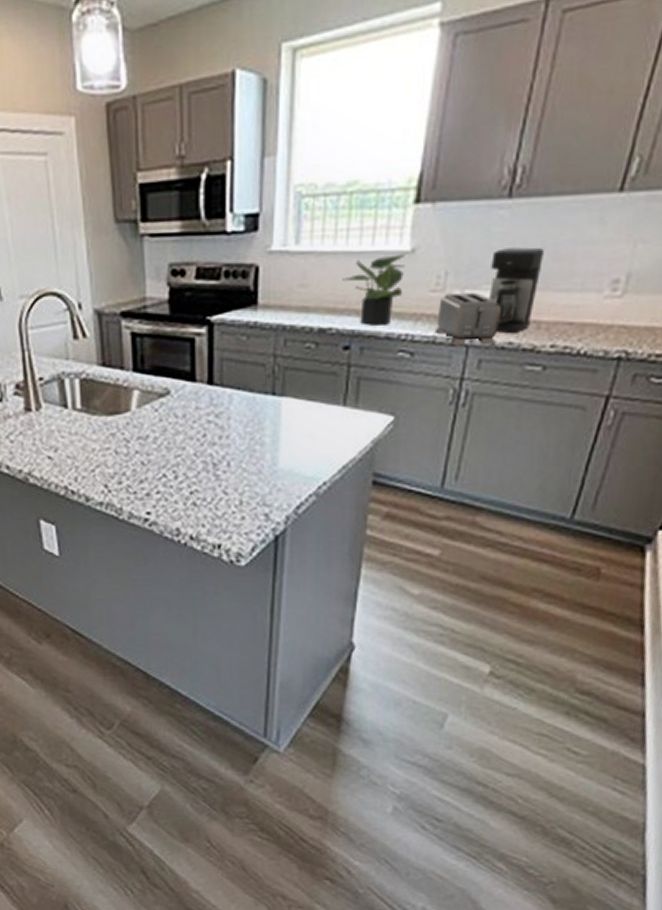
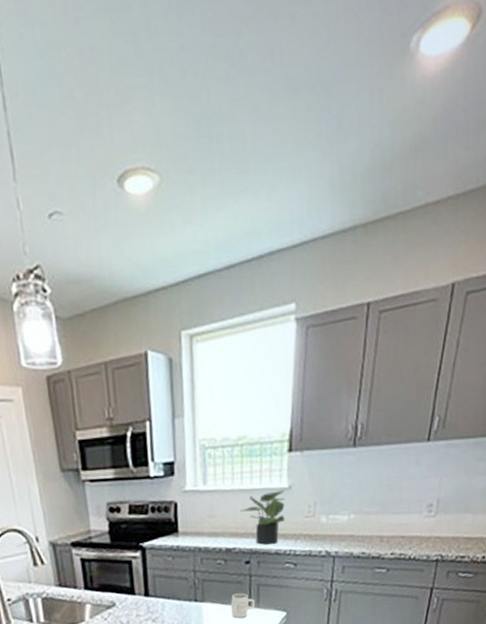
mug: none [319,387,353,420] -> present [230,593,256,618]
toaster: present [434,293,501,346] -> none [310,517,355,557]
coffee maker: present [489,247,544,334] -> none [345,482,381,547]

